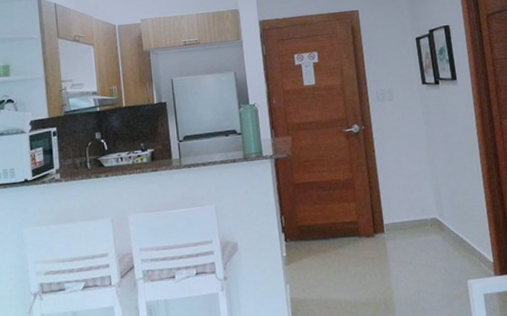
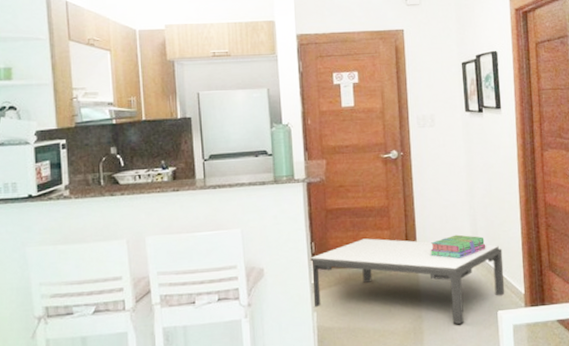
coffee table: none [281,210,474,295] -> present [310,238,505,325]
stack of books: none [395,204,452,229] -> present [429,234,486,259]

